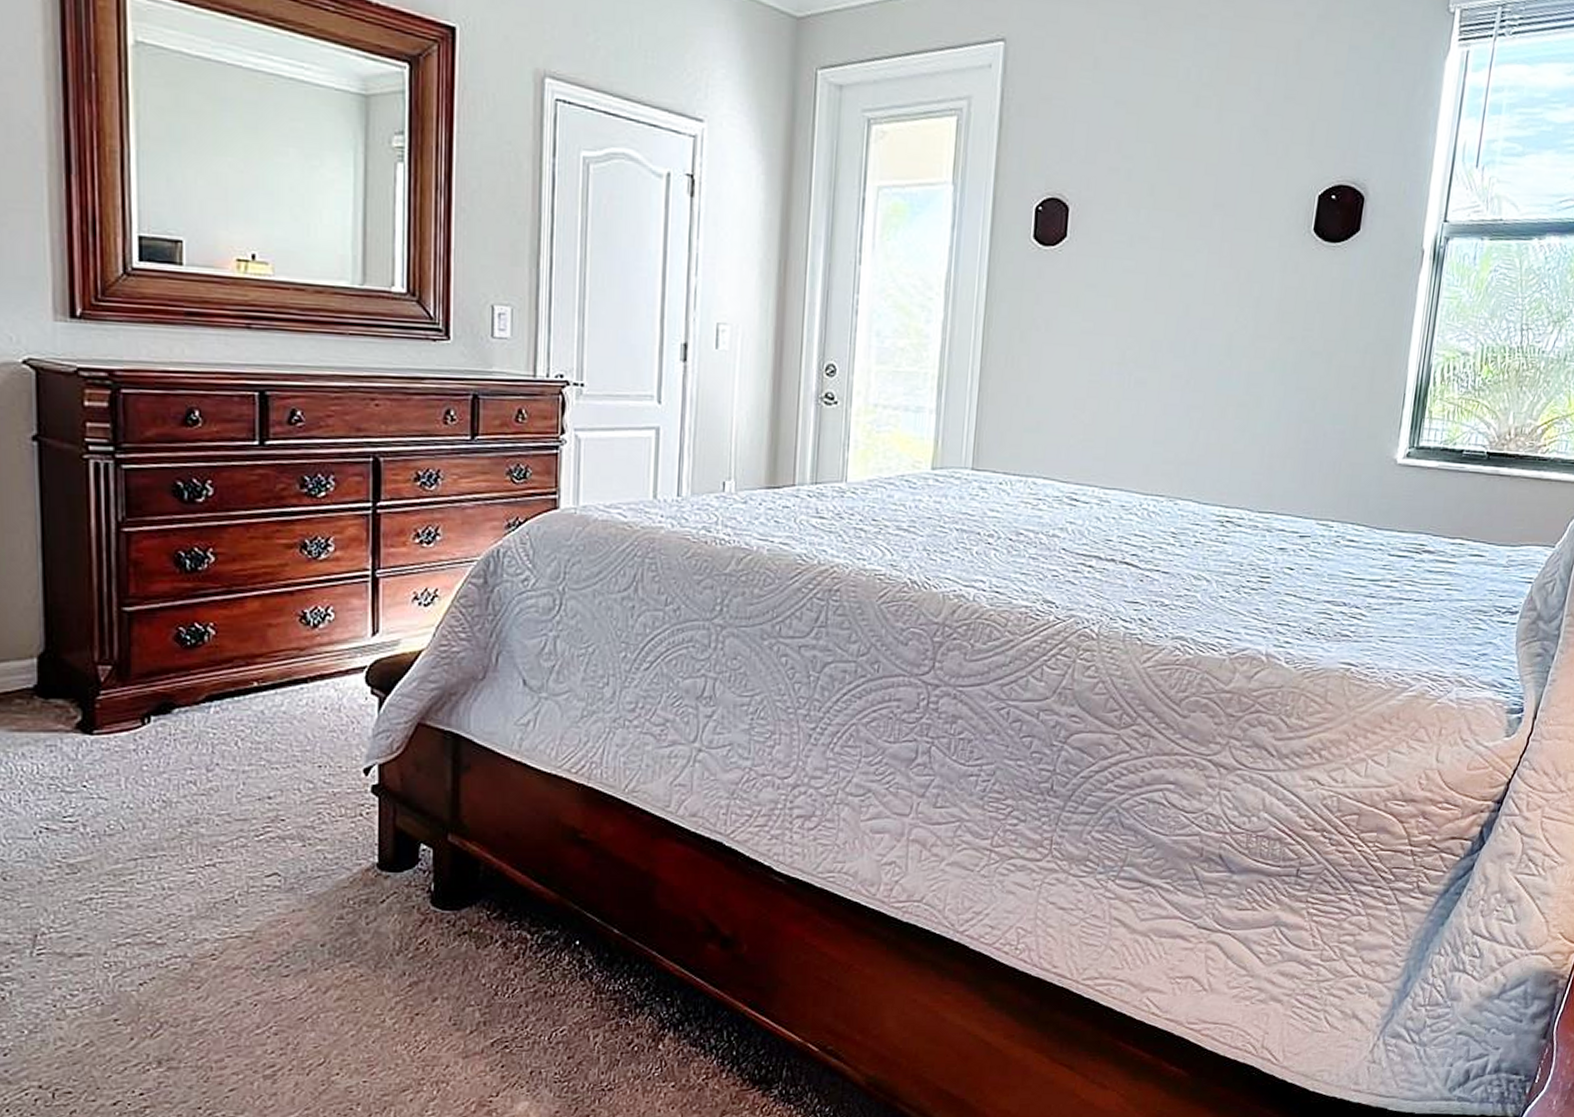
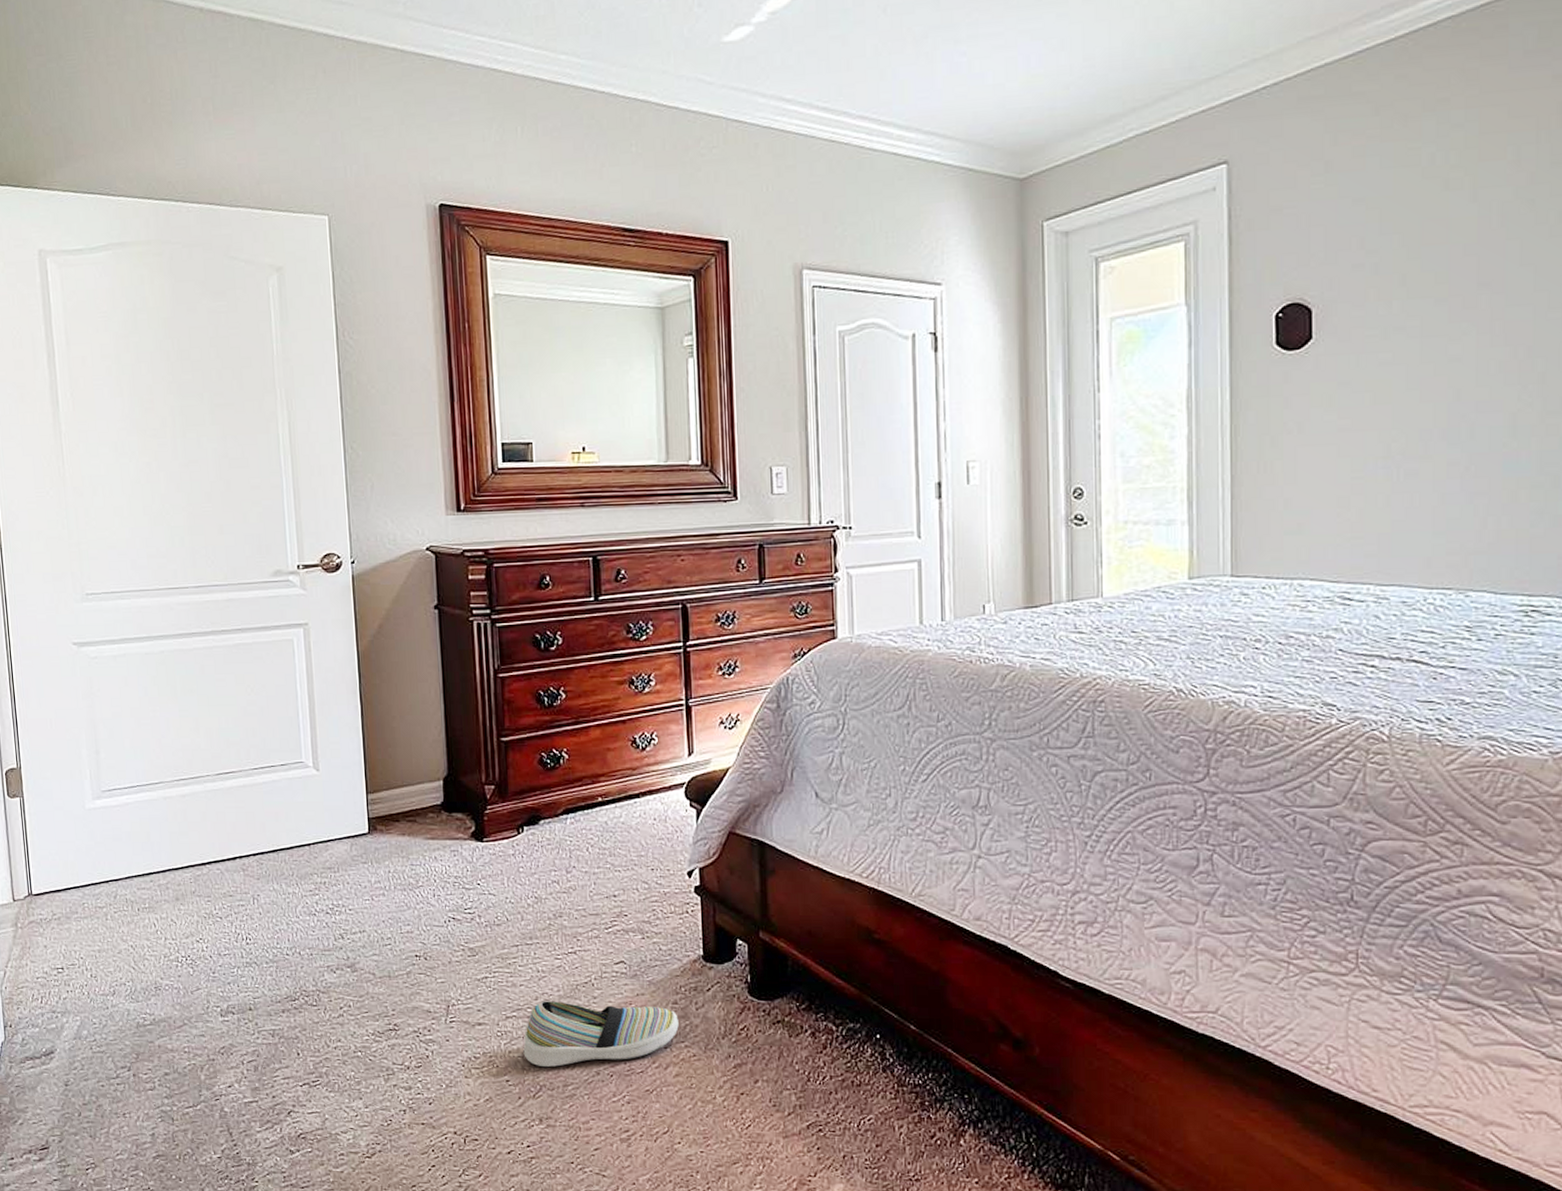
shoe: none [139,923,344,1000] -> present [523,1001,679,1067]

